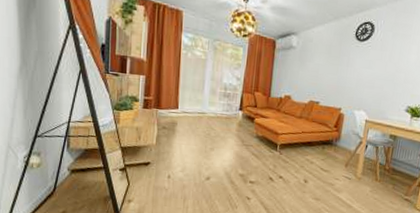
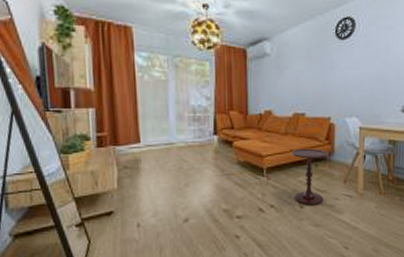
side table: none [300,131,335,182] -> present [291,148,328,206]

